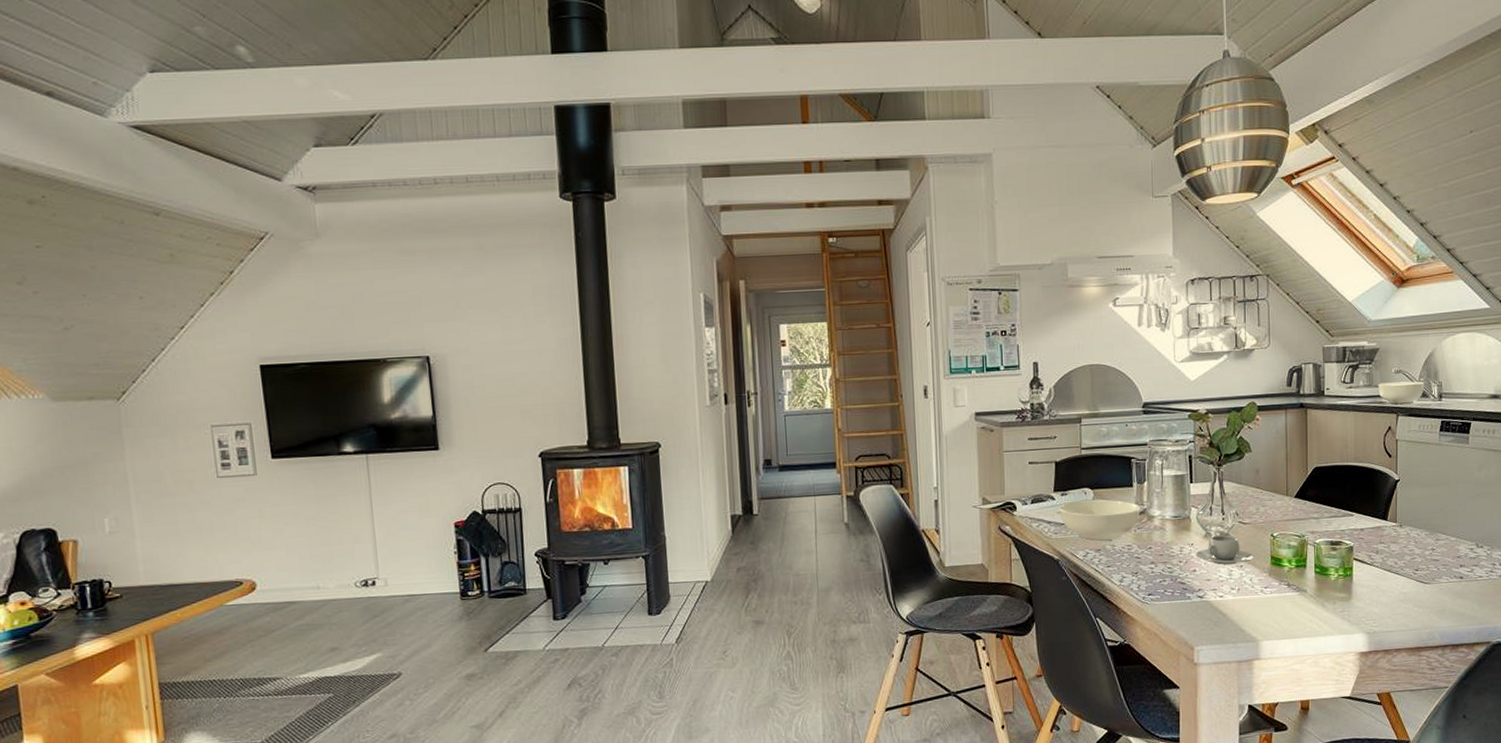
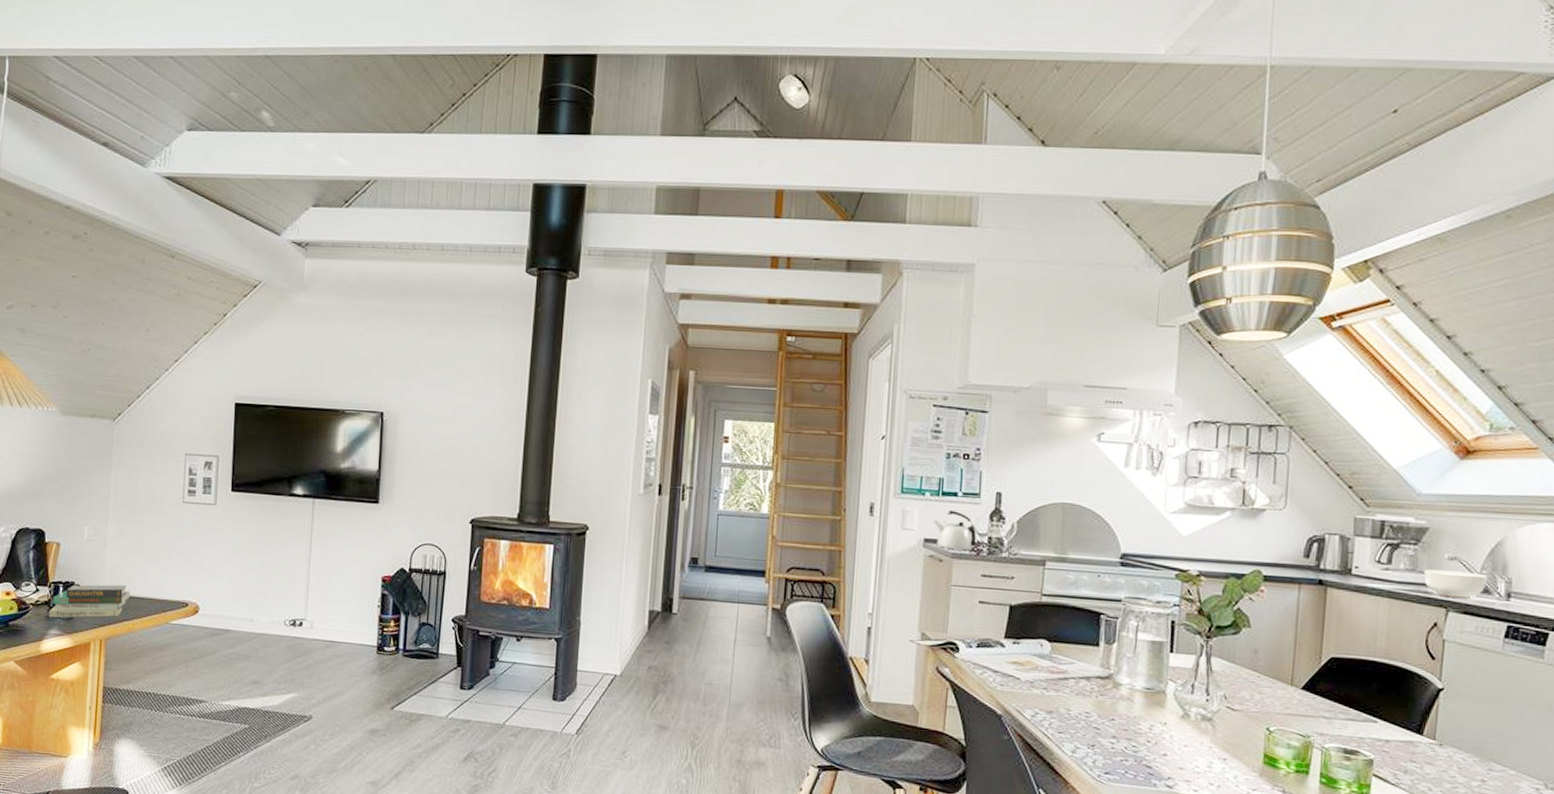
books: none [77,573,173,622] -> present [48,584,130,618]
kettle: none [982,384,1020,421] -> present [933,510,976,552]
bowl: present [1059,499,1141,541] -> none [1008,651,1106,704]
teacup: present [1195,535,1253,565] -> none [1168,718,1241,756]

